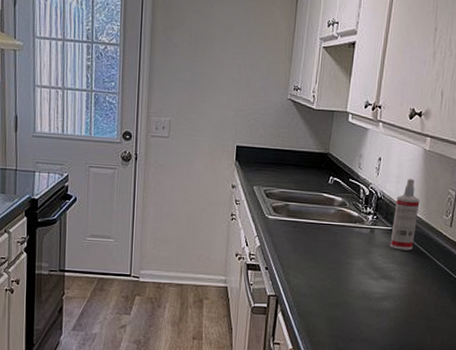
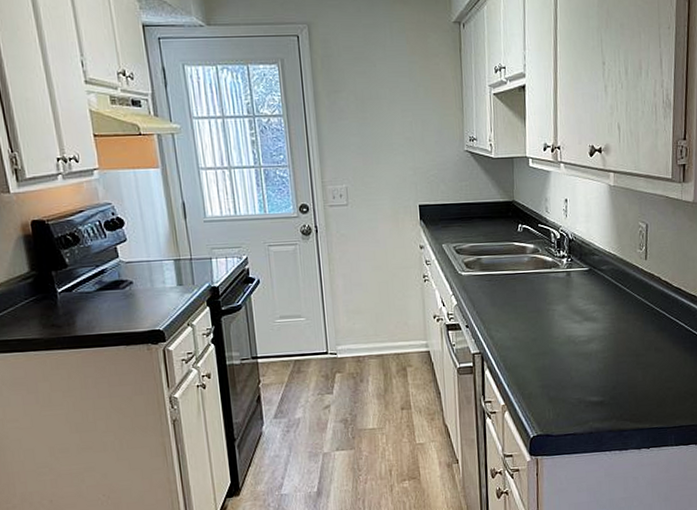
spray bottle: present [390,179,420,251] -> none [588,216,612,290]

